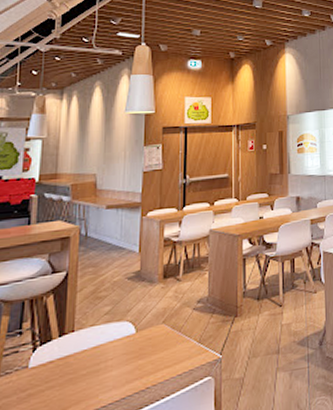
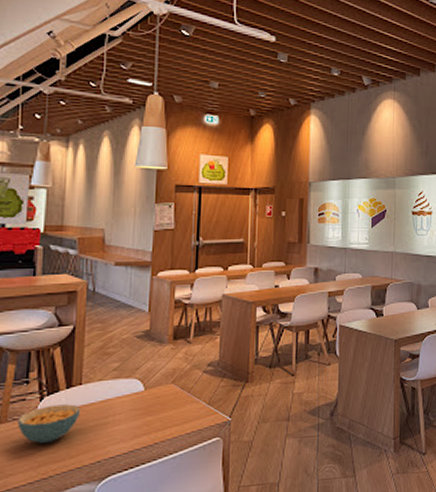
cereal bowl: none [10,352,73,398] -> present [18,404,81,444]

